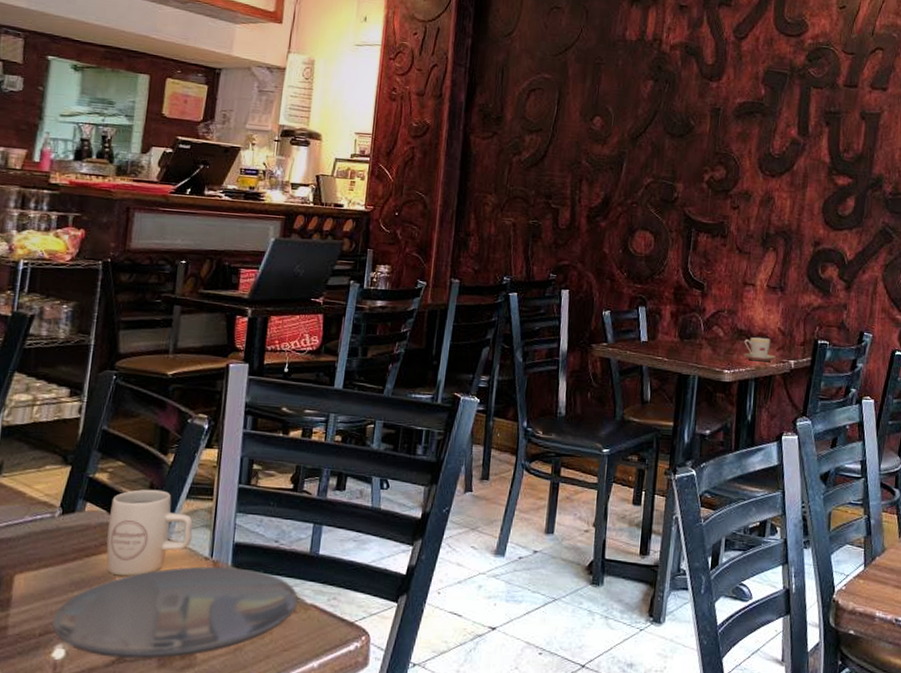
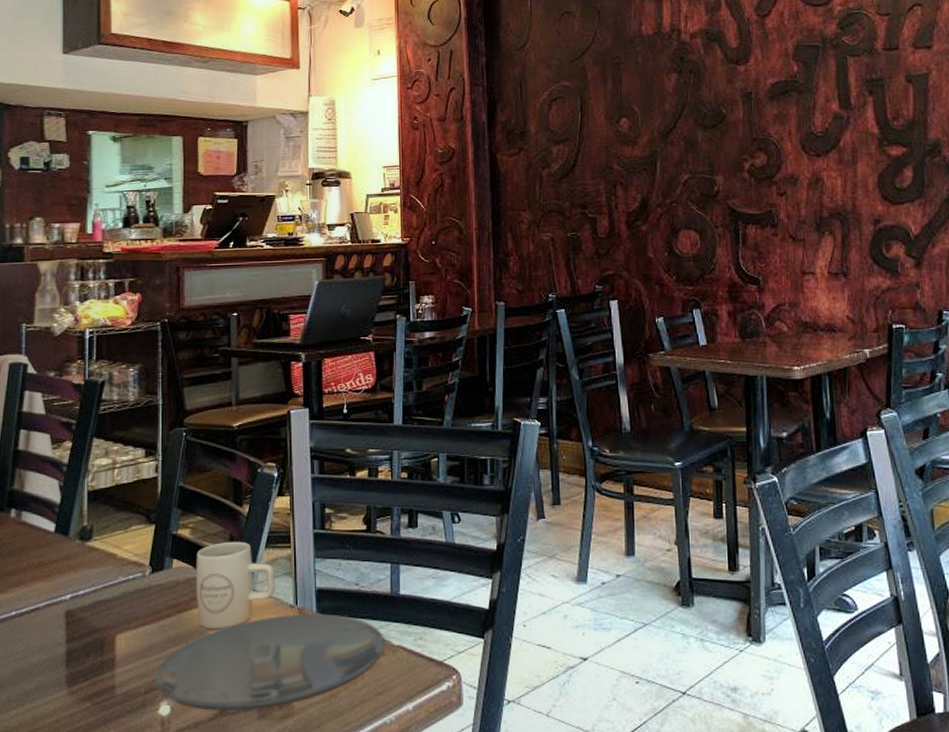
teacup: present [743,337,777,362] -> none [811,329,849,354]

